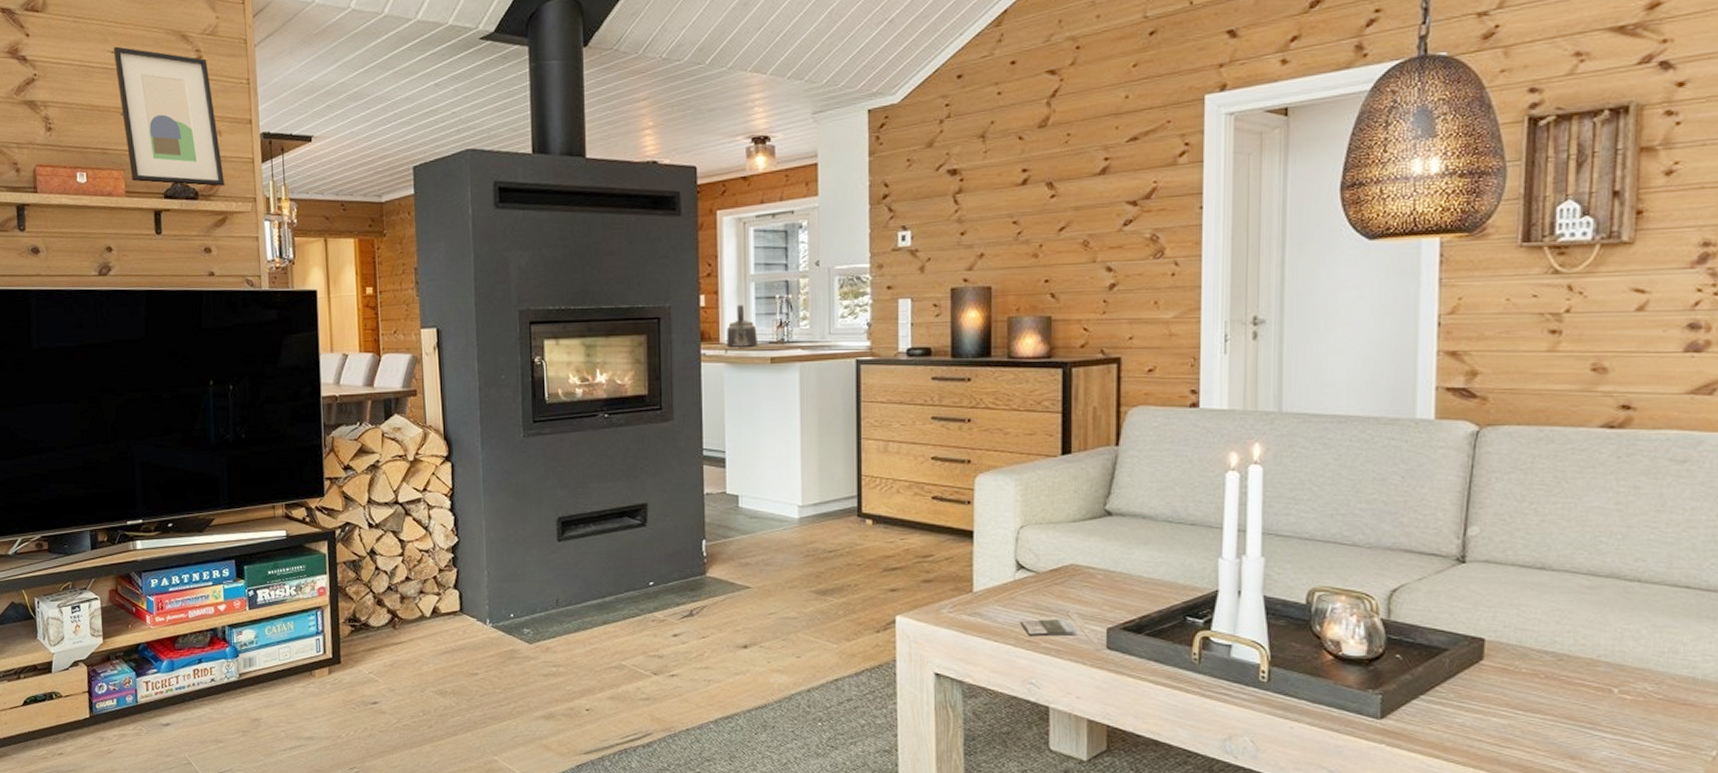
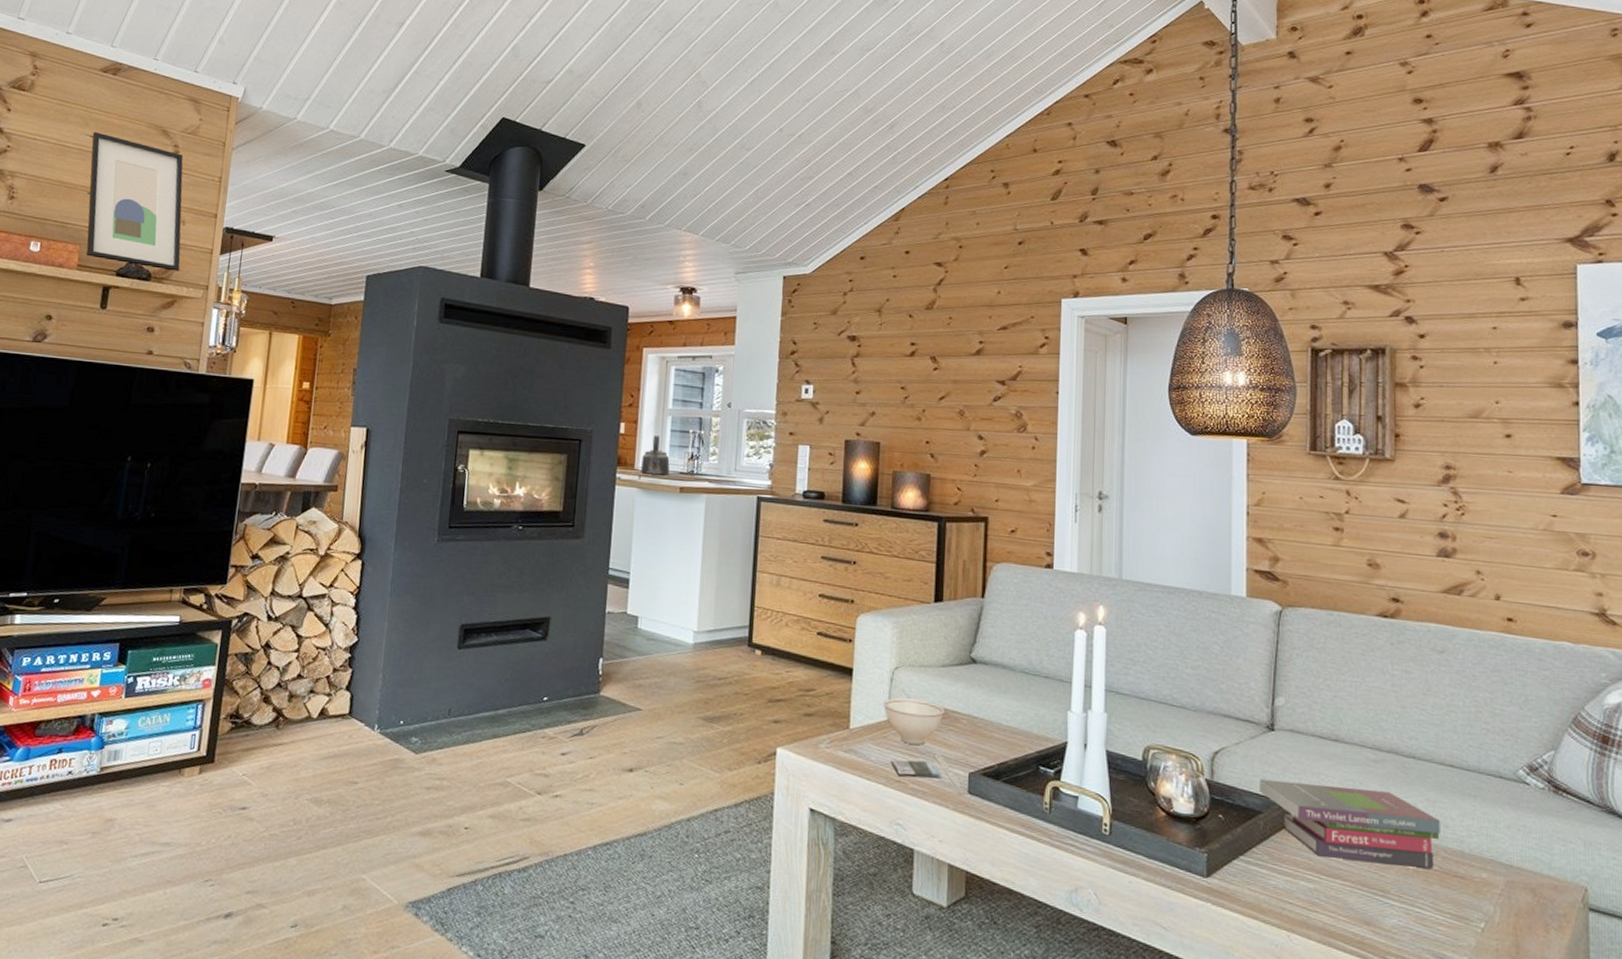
bowl: none [1009,556,1077,603] -> present [884,697,944,745]
books: none [1446,615,1668,698] -> present [1260,779,1440,869]

